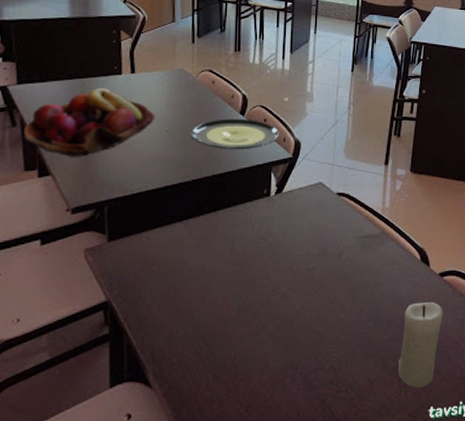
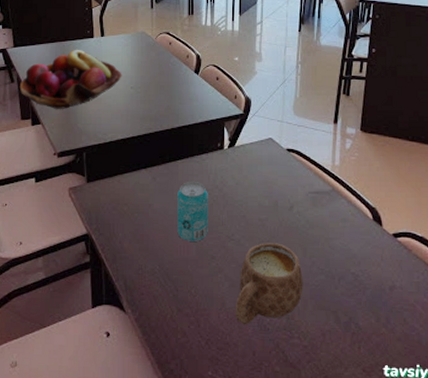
plate: present [191,118,280,149] -> none [152,77,231,105]
beverage can: none [216,232,252,299] -> present [177,181,208,241]
mug: none [278,292,351,385] -> present [235,243,303,325]
candle: present [397,302,443,388] -> none [350,260,397,345]

